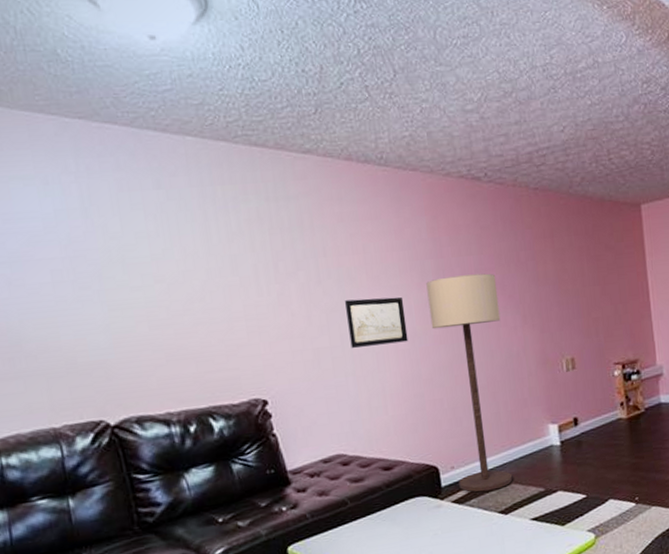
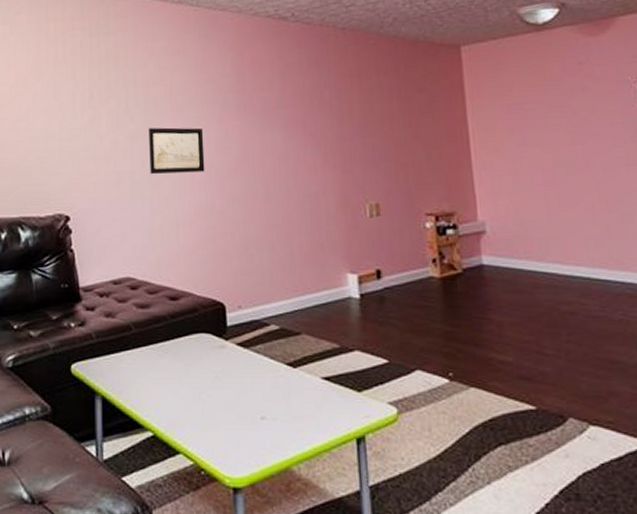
floor lamp: present [426,273,513,492] -> none [227,110,304,338]

